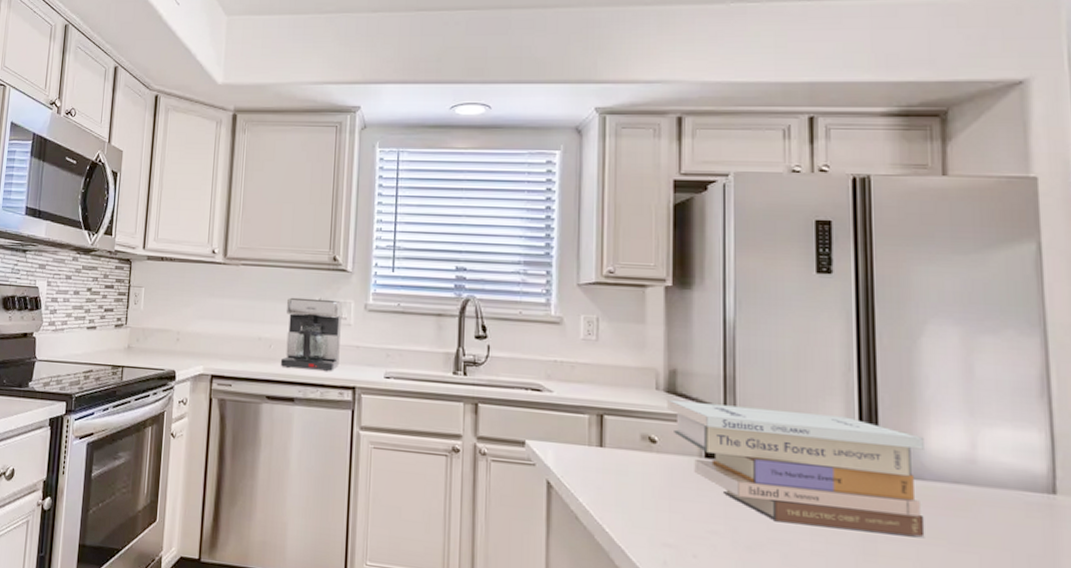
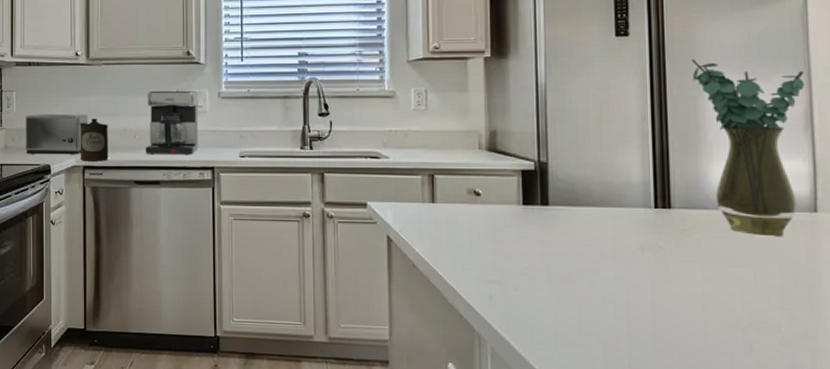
toaster: none [149,313,222,362] -> present [25,113,89,155]
canister: none [208,323,242,371] -> present [79,118,108,161]
books: present [667,399,925,537] -> none [489,156,709,257]
vase: none [904,304,1041,520] -> present [691,59,805,237]

